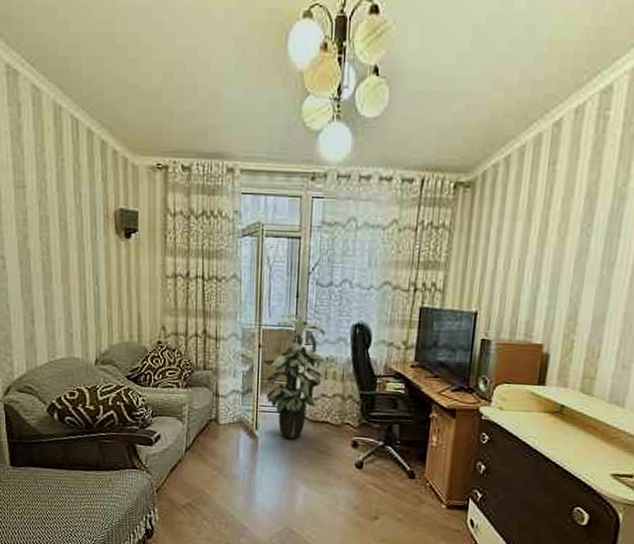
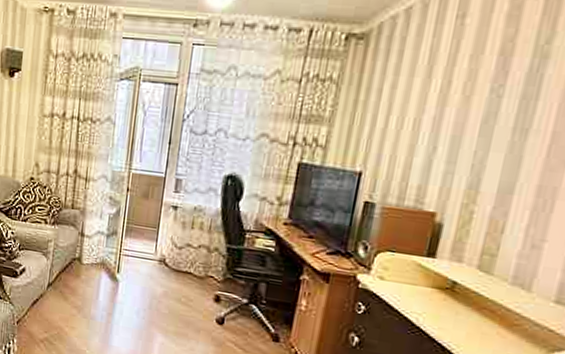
indoor plant: present [262,313,325,440] -> none [129,158,195,287]

